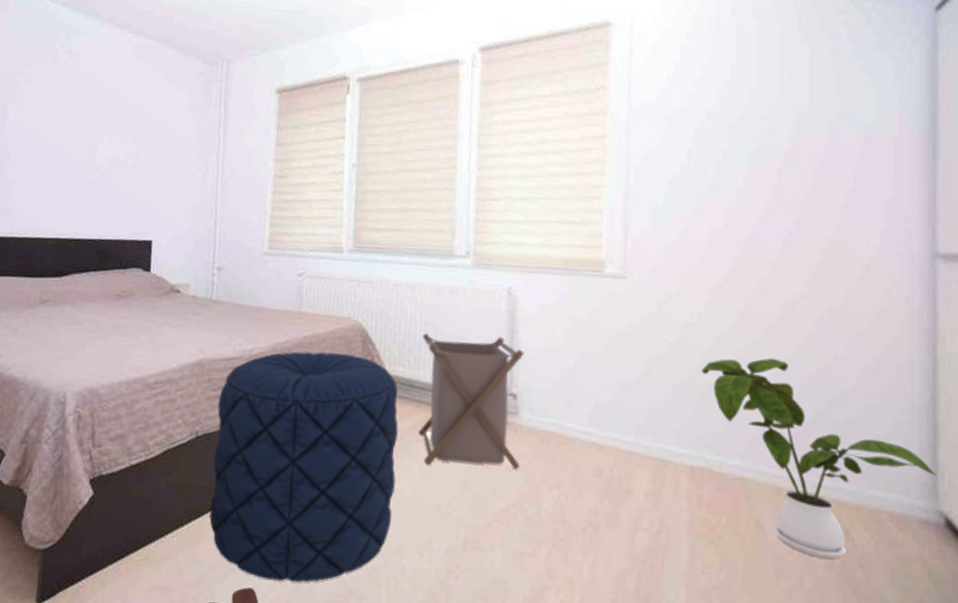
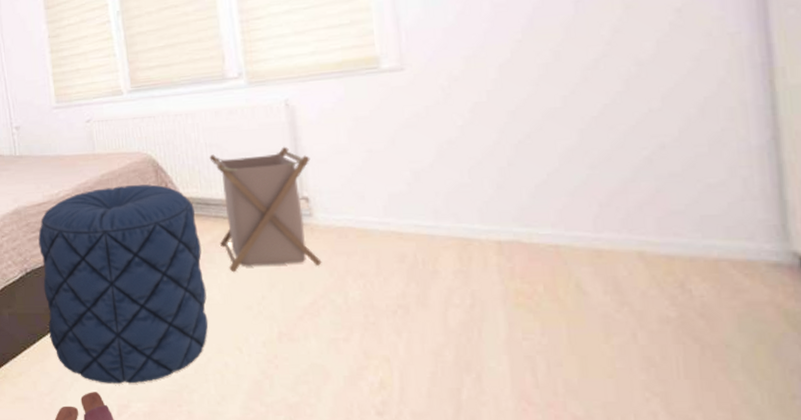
house plant: present [701,357,938,559] -> none [498,123,787,313]

